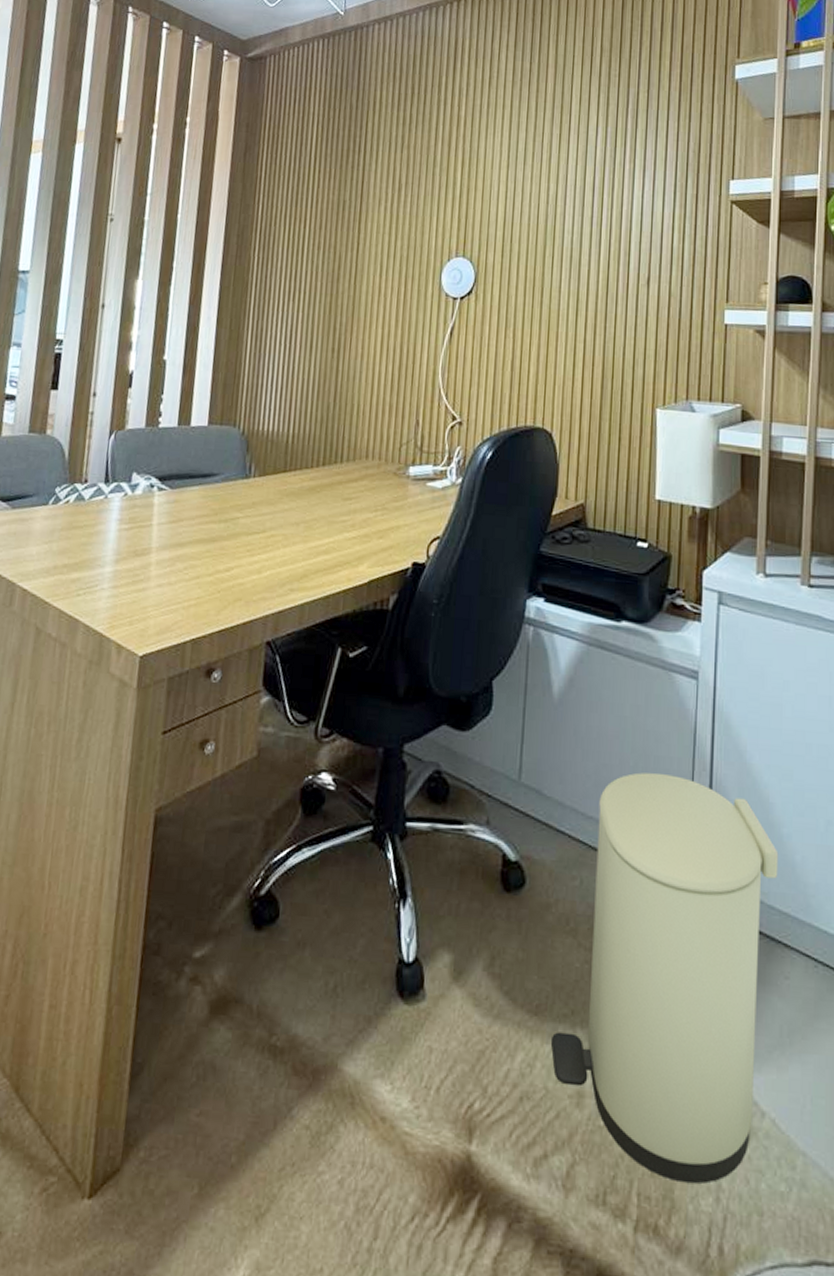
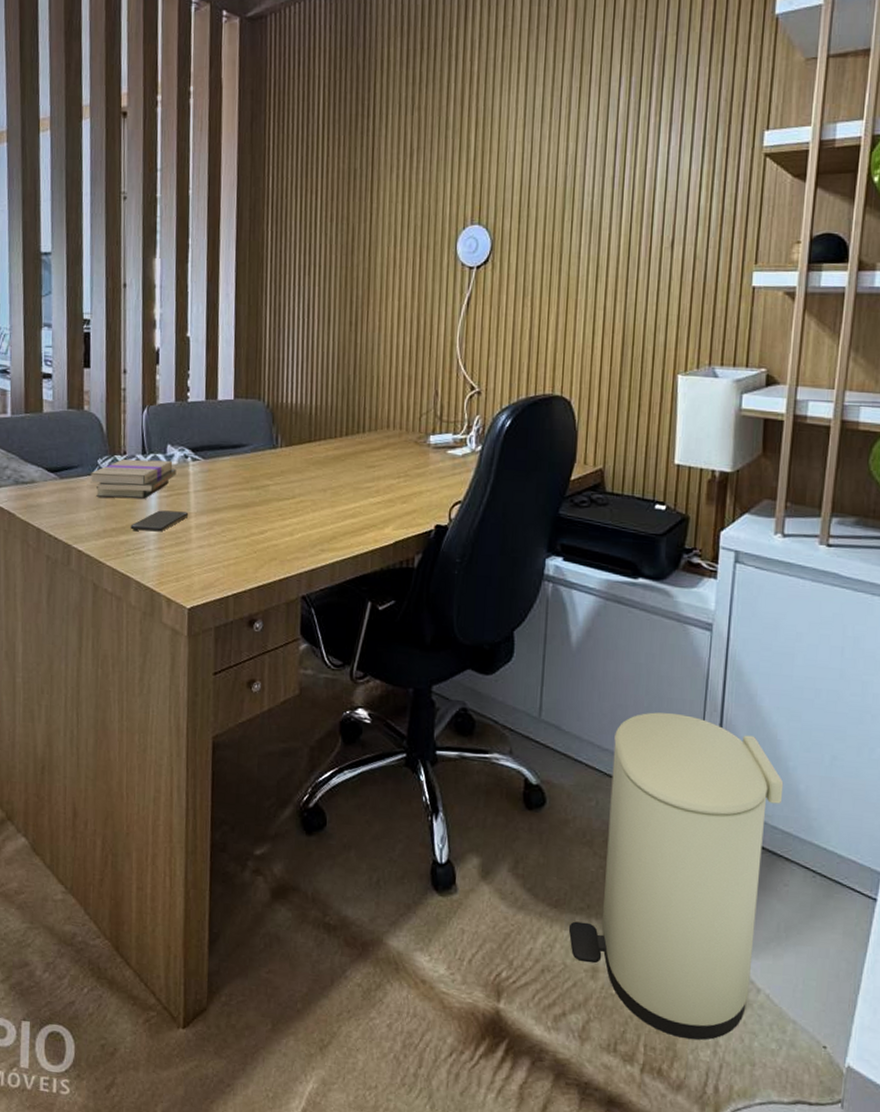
books: none [45,487,141,532] -> present [90,459,177,499]
smartphone: none [84,544,150,569] -> present [130,510,189,532]

